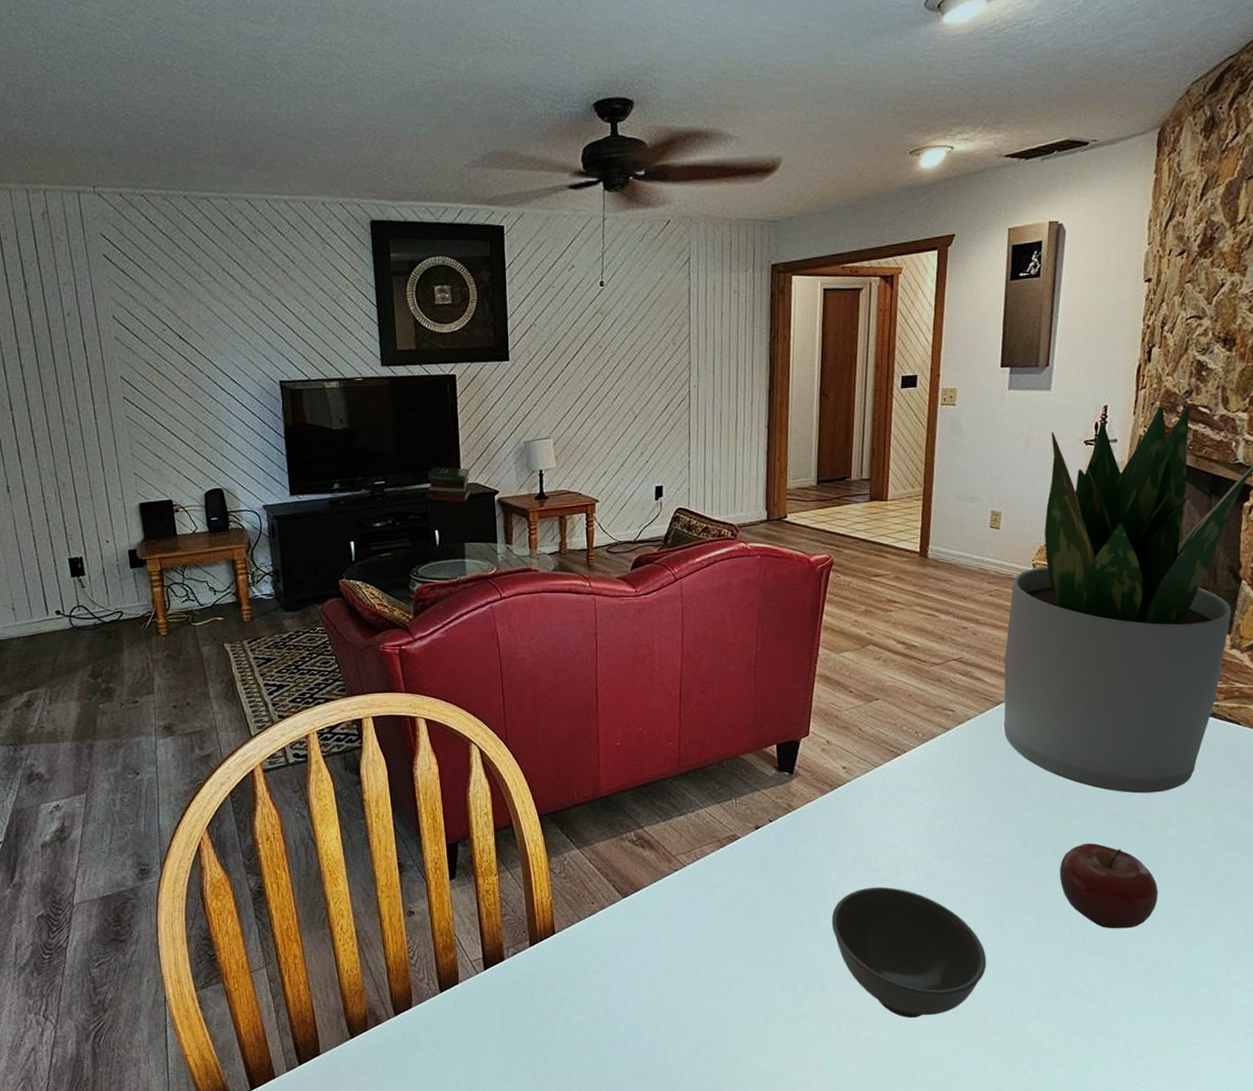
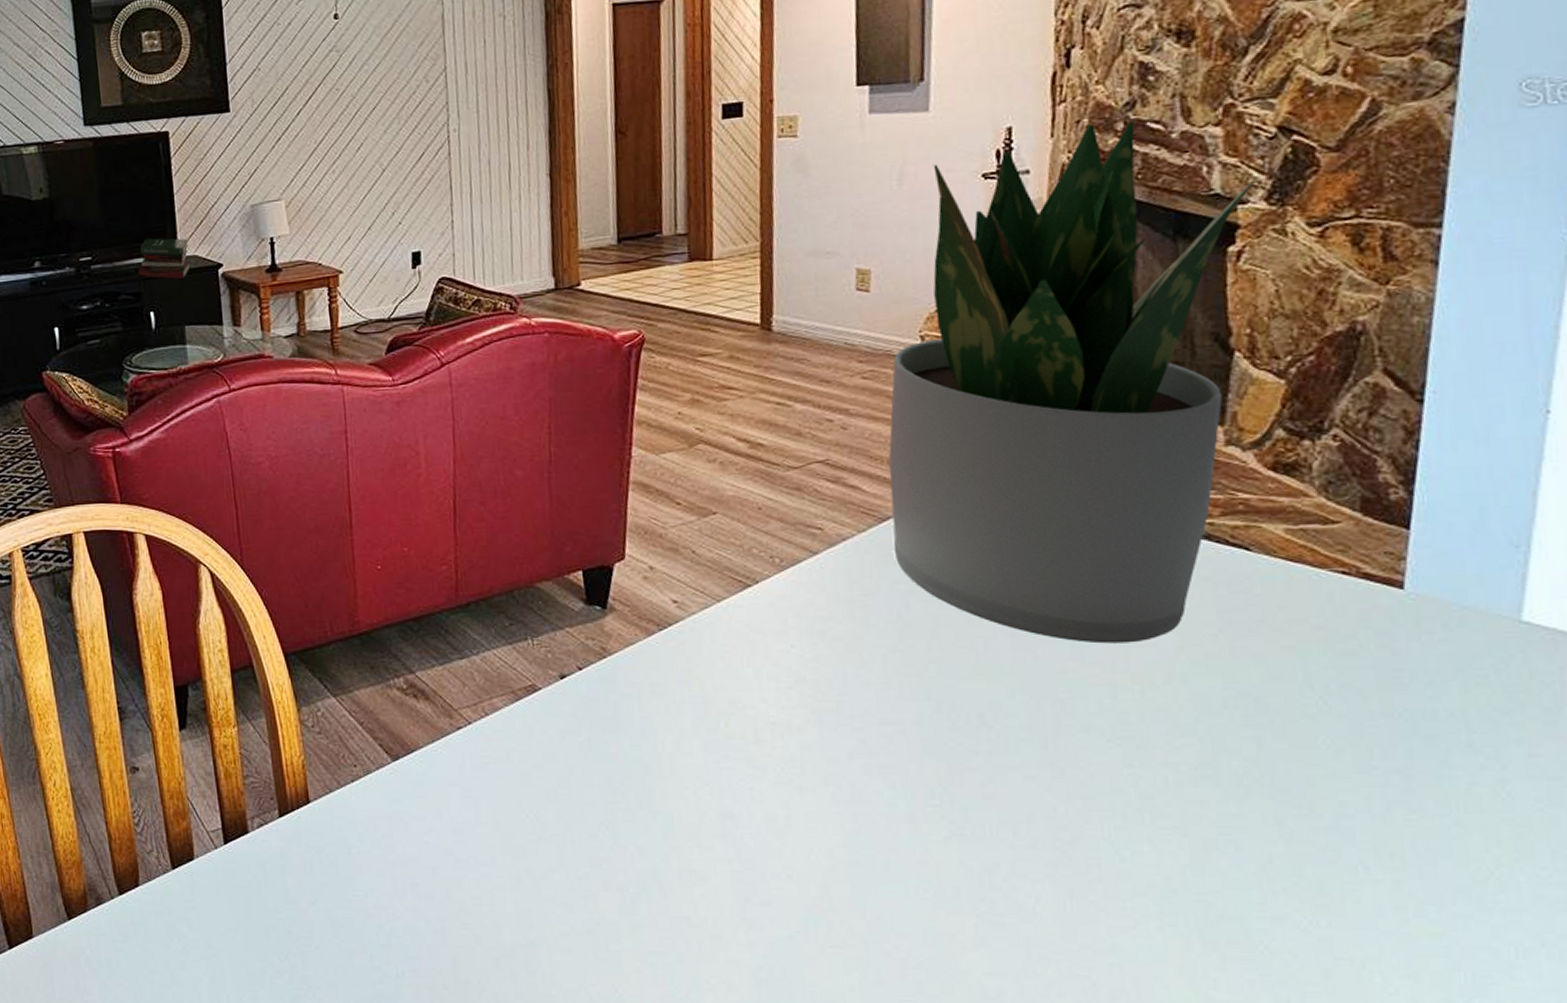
bowl: present [831,886,987,1018] -> none [669,759,893,938]
fruit: present [1060,842,1158,929] -> none [991,709,1144,831]

